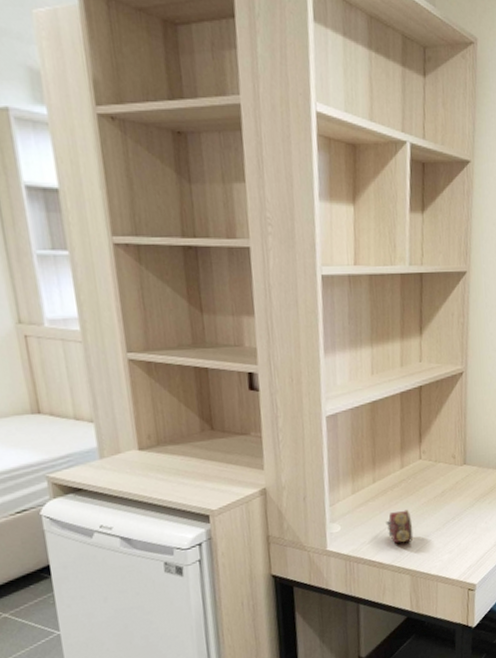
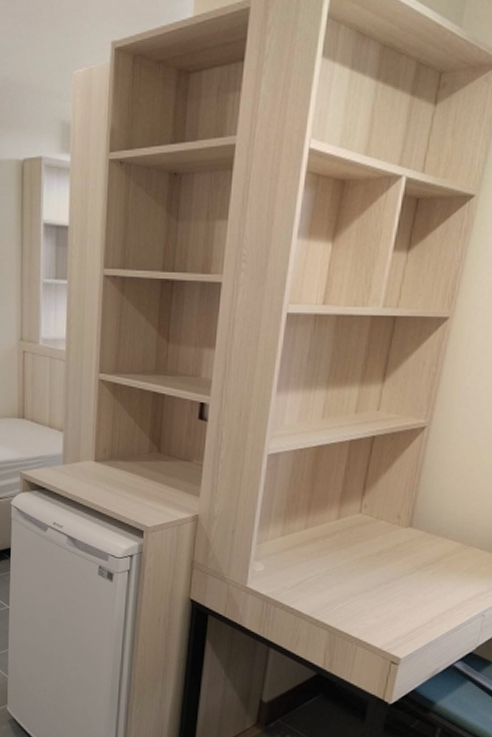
alarm clock: present [386,509,414,544] -> none [311,563,340,597]

